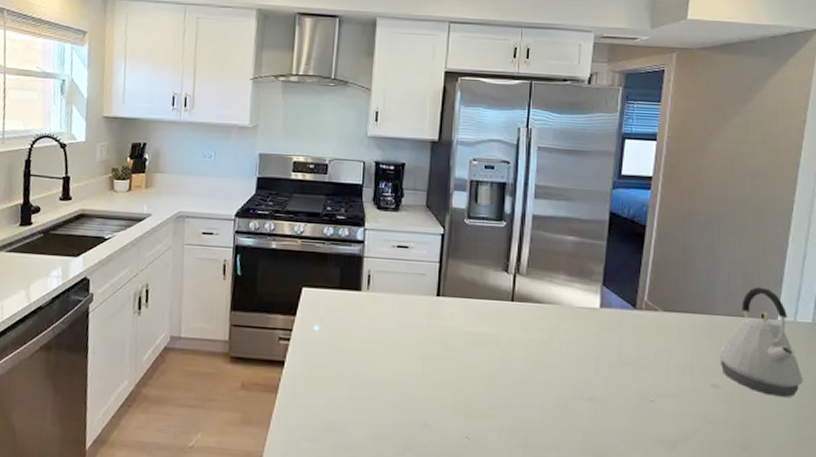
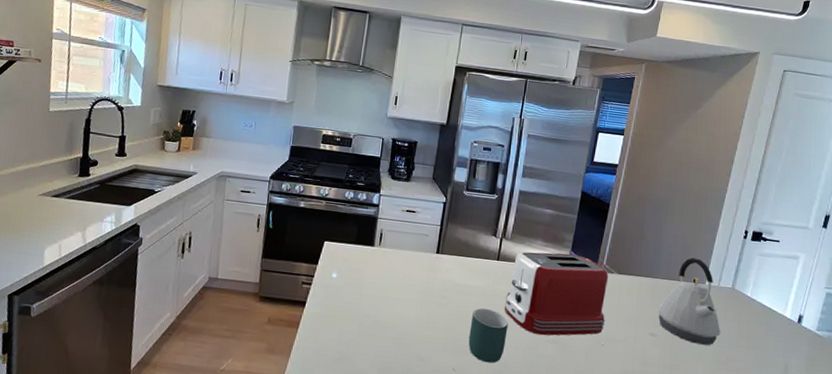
mug: none [483,360,531,429] -> present [468,308,509,364]
toaster: none [524,288,653,392] -> present [504,252,609,336]

